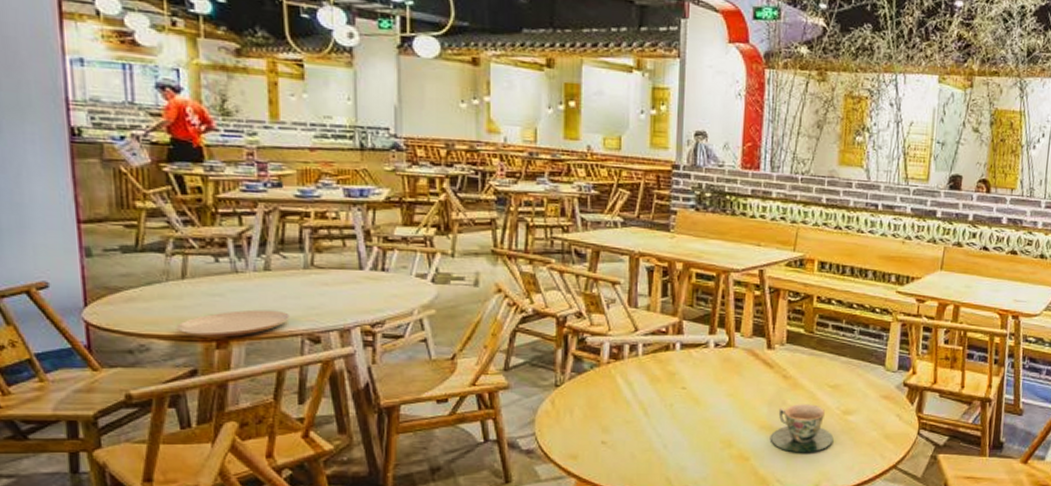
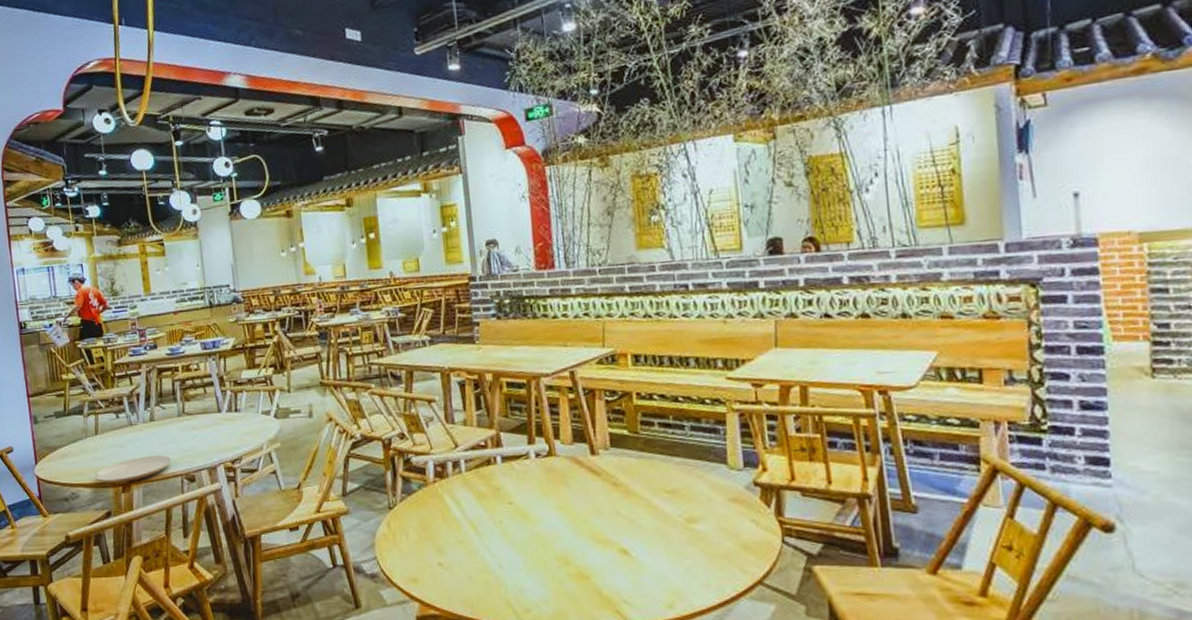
teacup: present [771,404,834,453] -> none [609,513,681,569]

